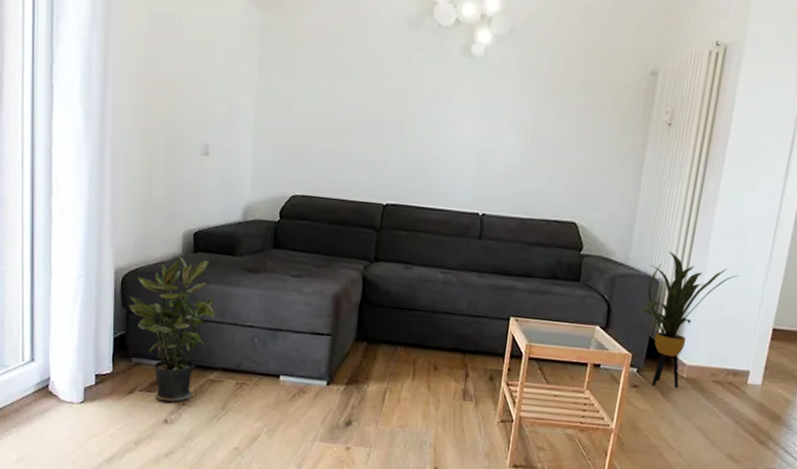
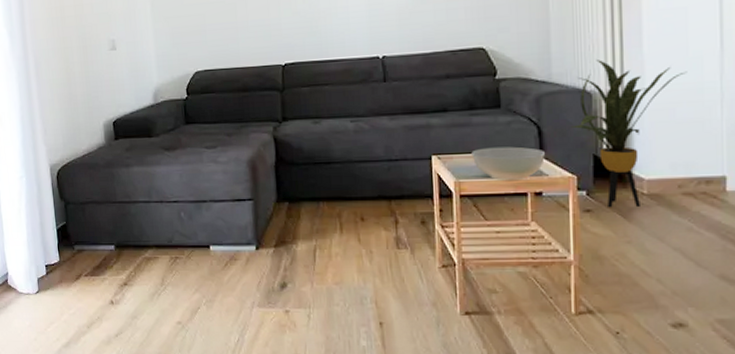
potted plant: present [129,256,216,403] -> none [65,145,143,284]
bowl: none [546,316,611,351] -> present [471,146,546,180]

